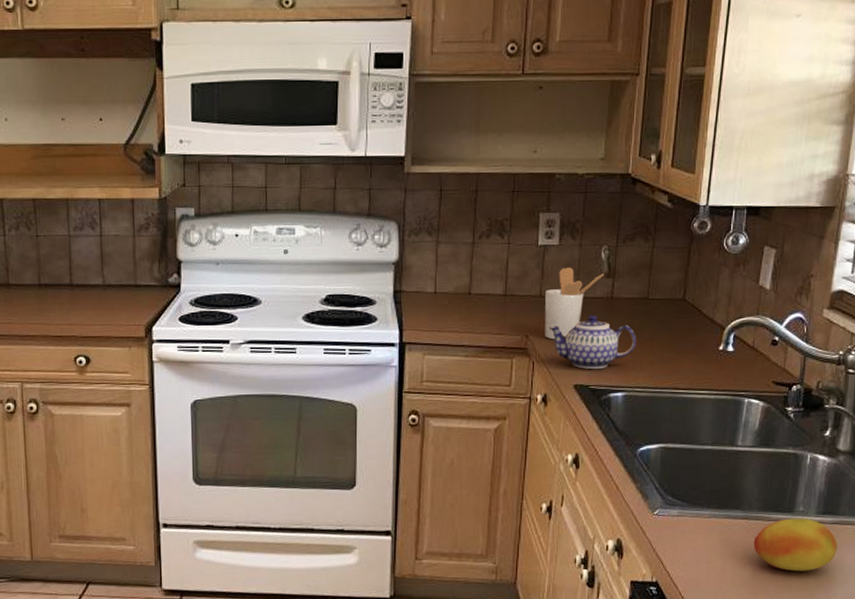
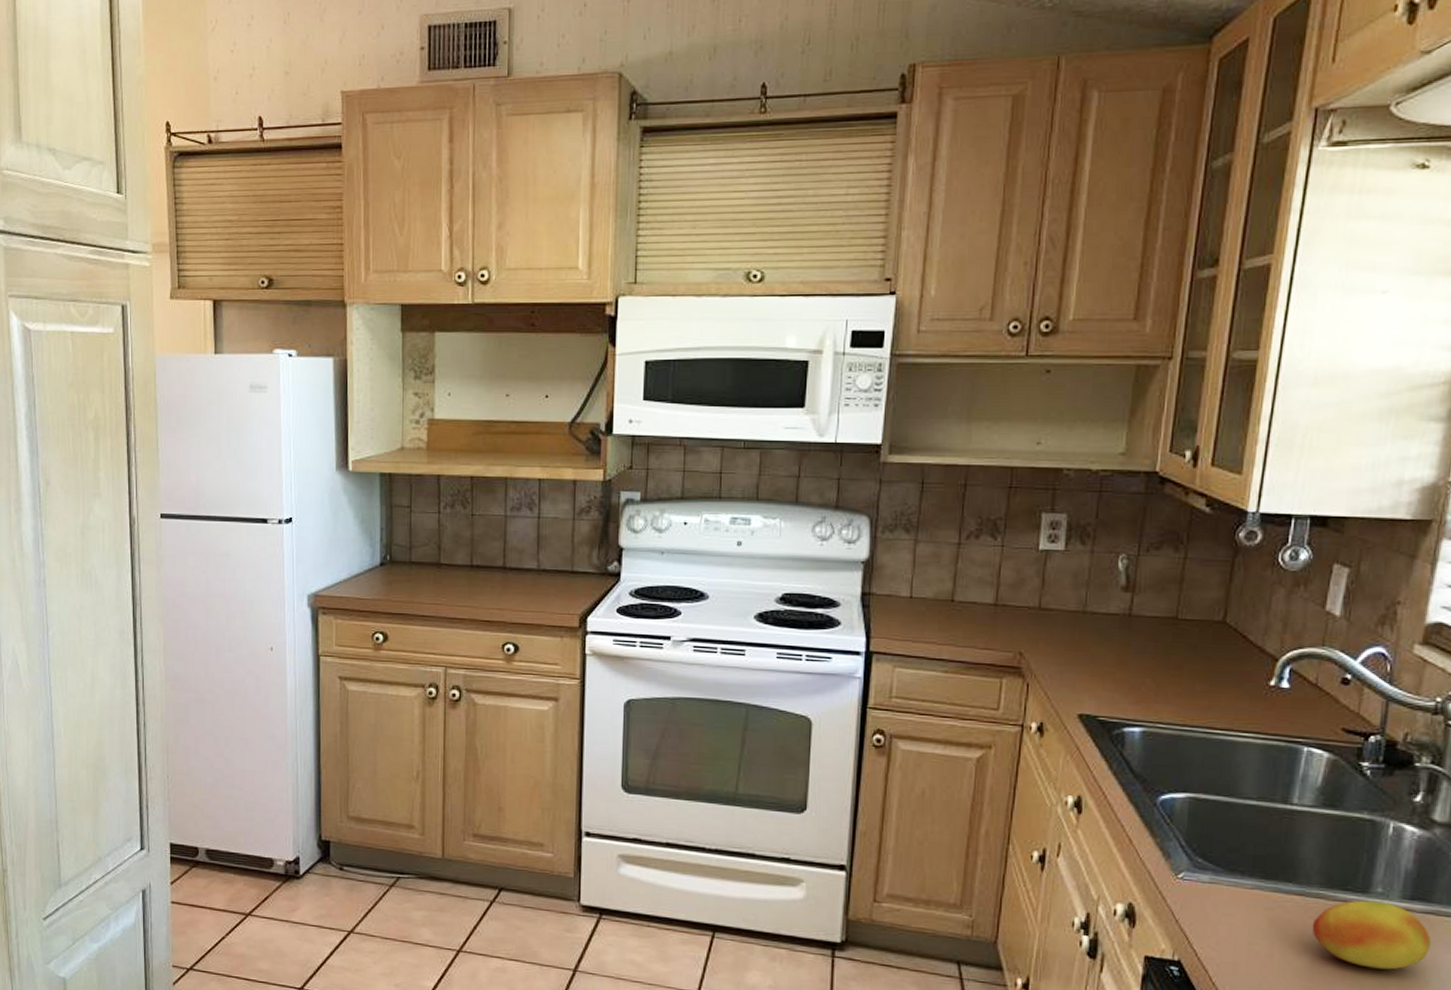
utensil holder: present [545,267,604,340] -> none [1043,576,1121,660]
teapot: present [549,314,636,370] -> none [1049,633,1160,698]

